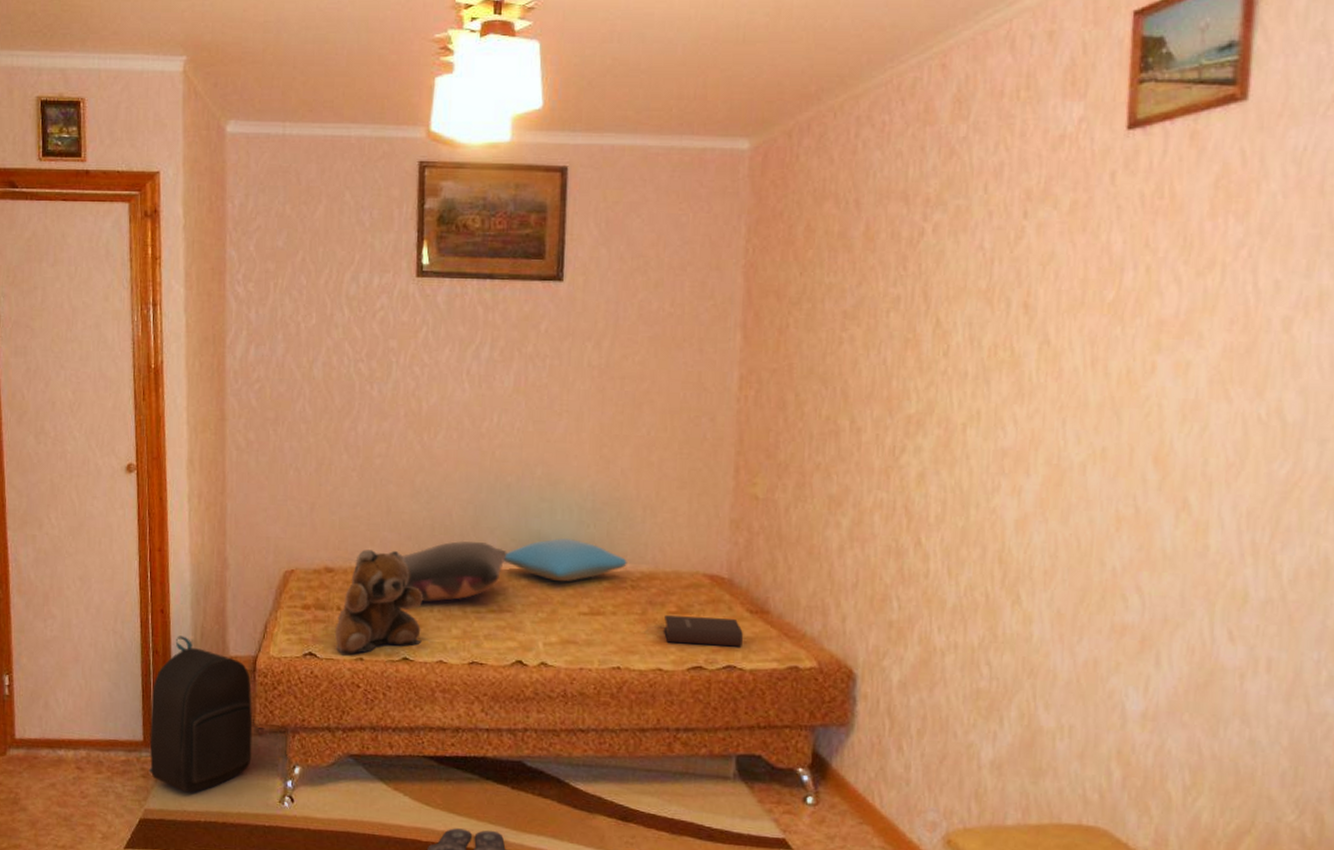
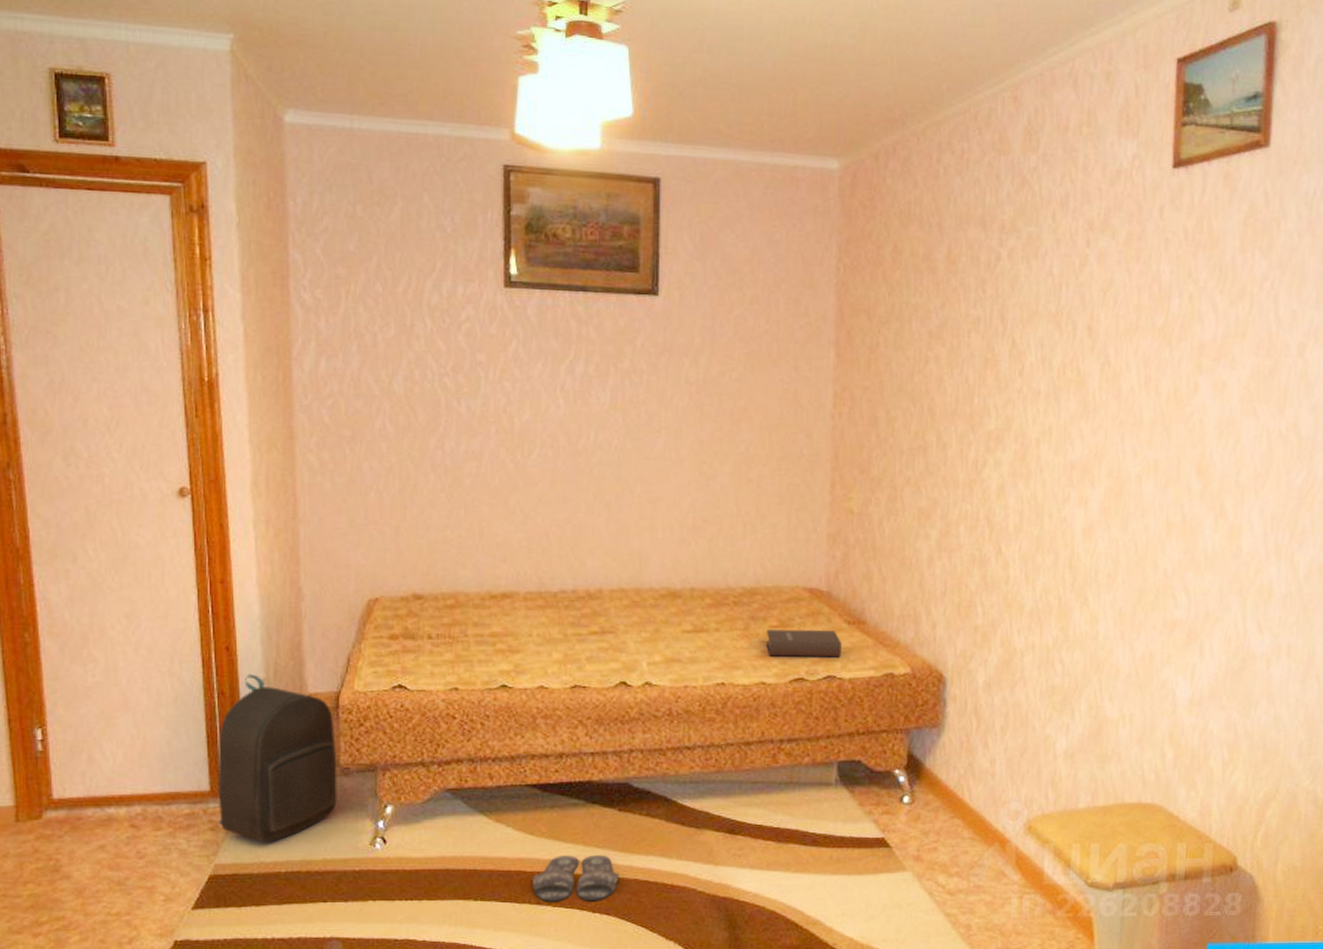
teddy bear: present [335,550,424,655] -> none [427,574,522,686]
pillow: present [401,540,507,602] -> none [497,561,608,626]
cushion: present [504,538,627,582] -> none [605,557,729,601]

